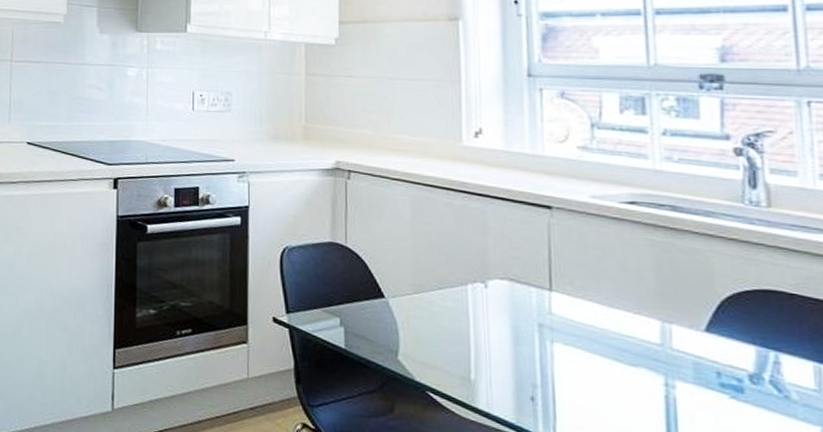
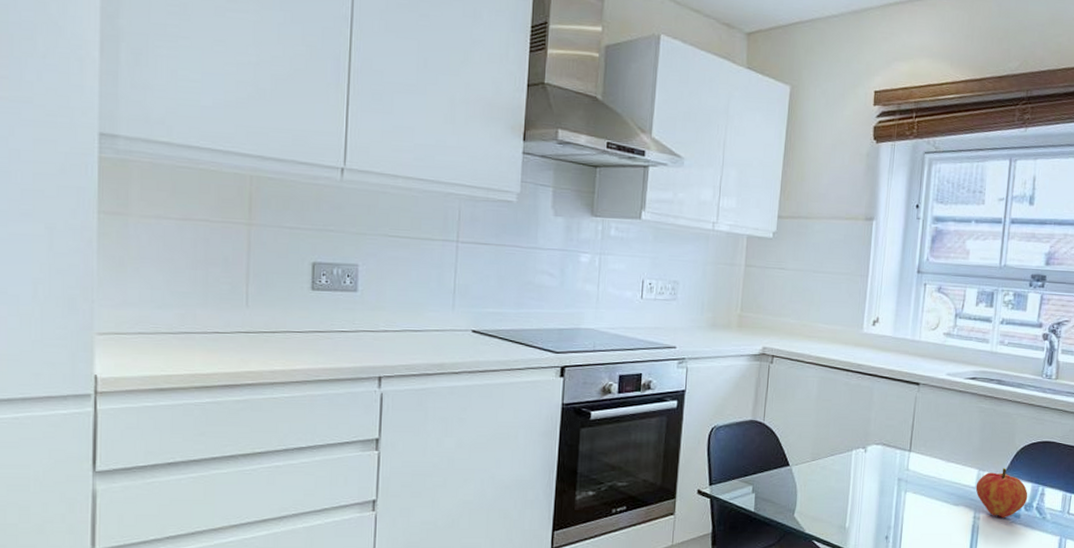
fruit: none [661,322,752,391] -> present [975,468,1028,518]

